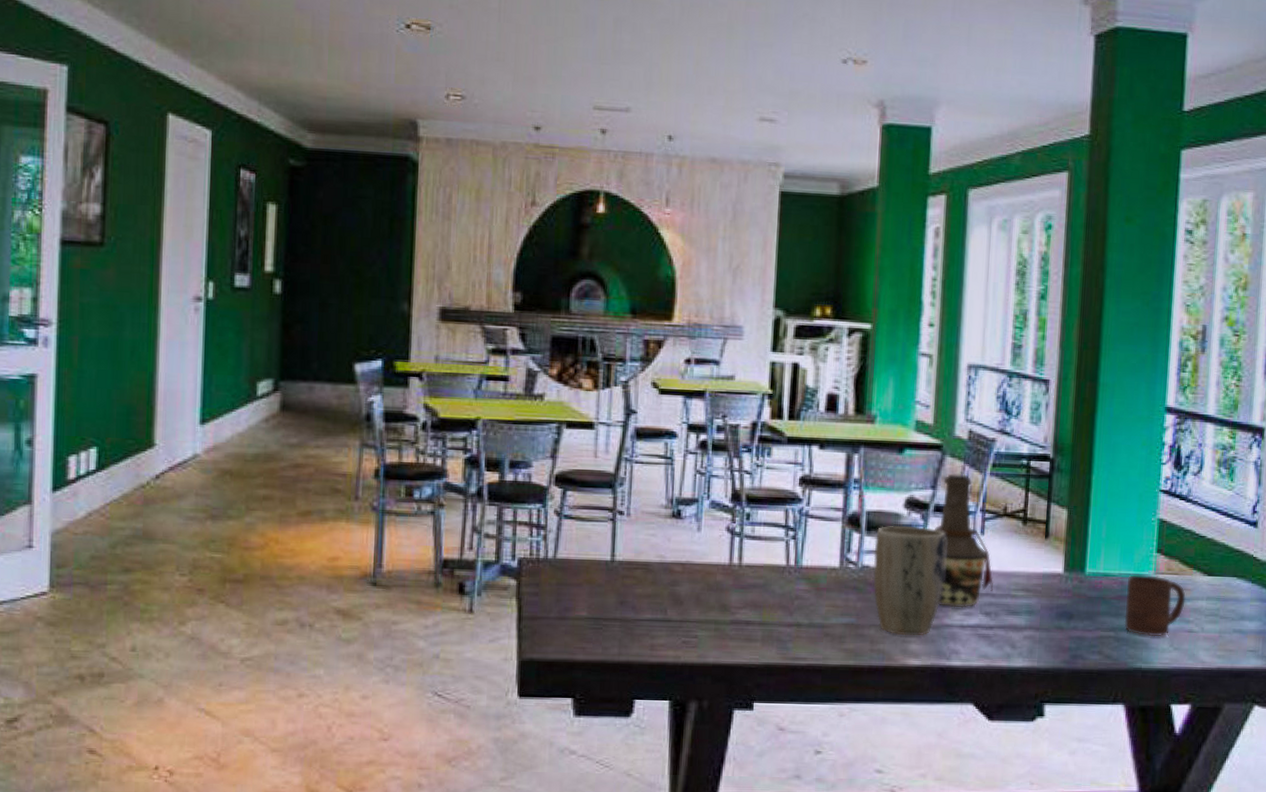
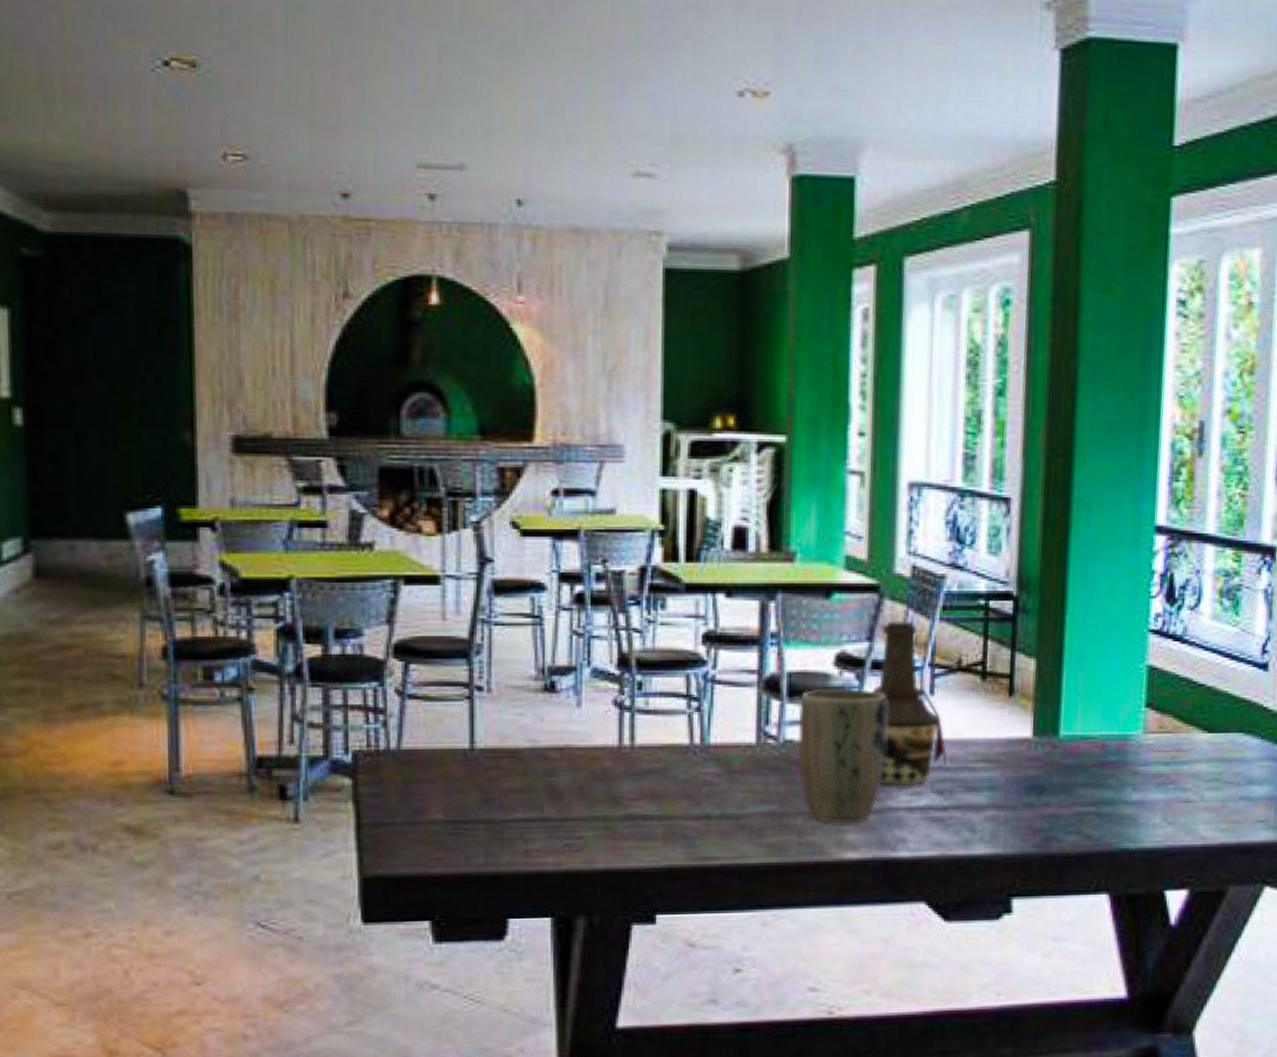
cup: present [1124,575,1186,637] -> none [1107,735,1182,810]

